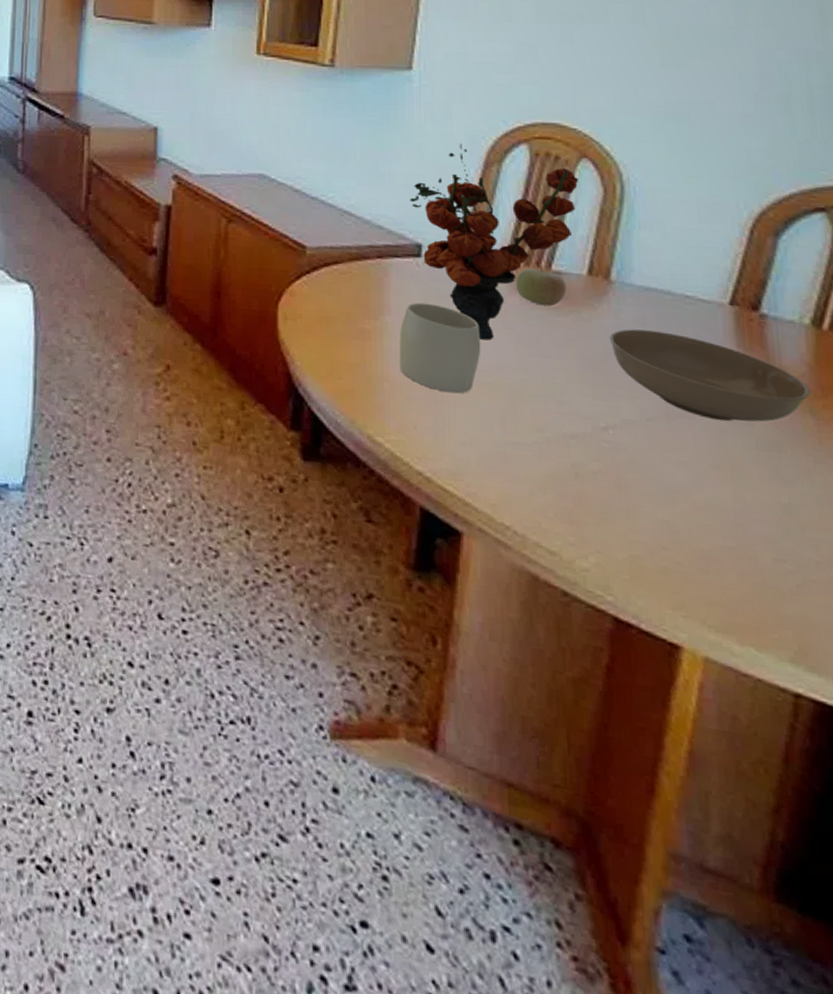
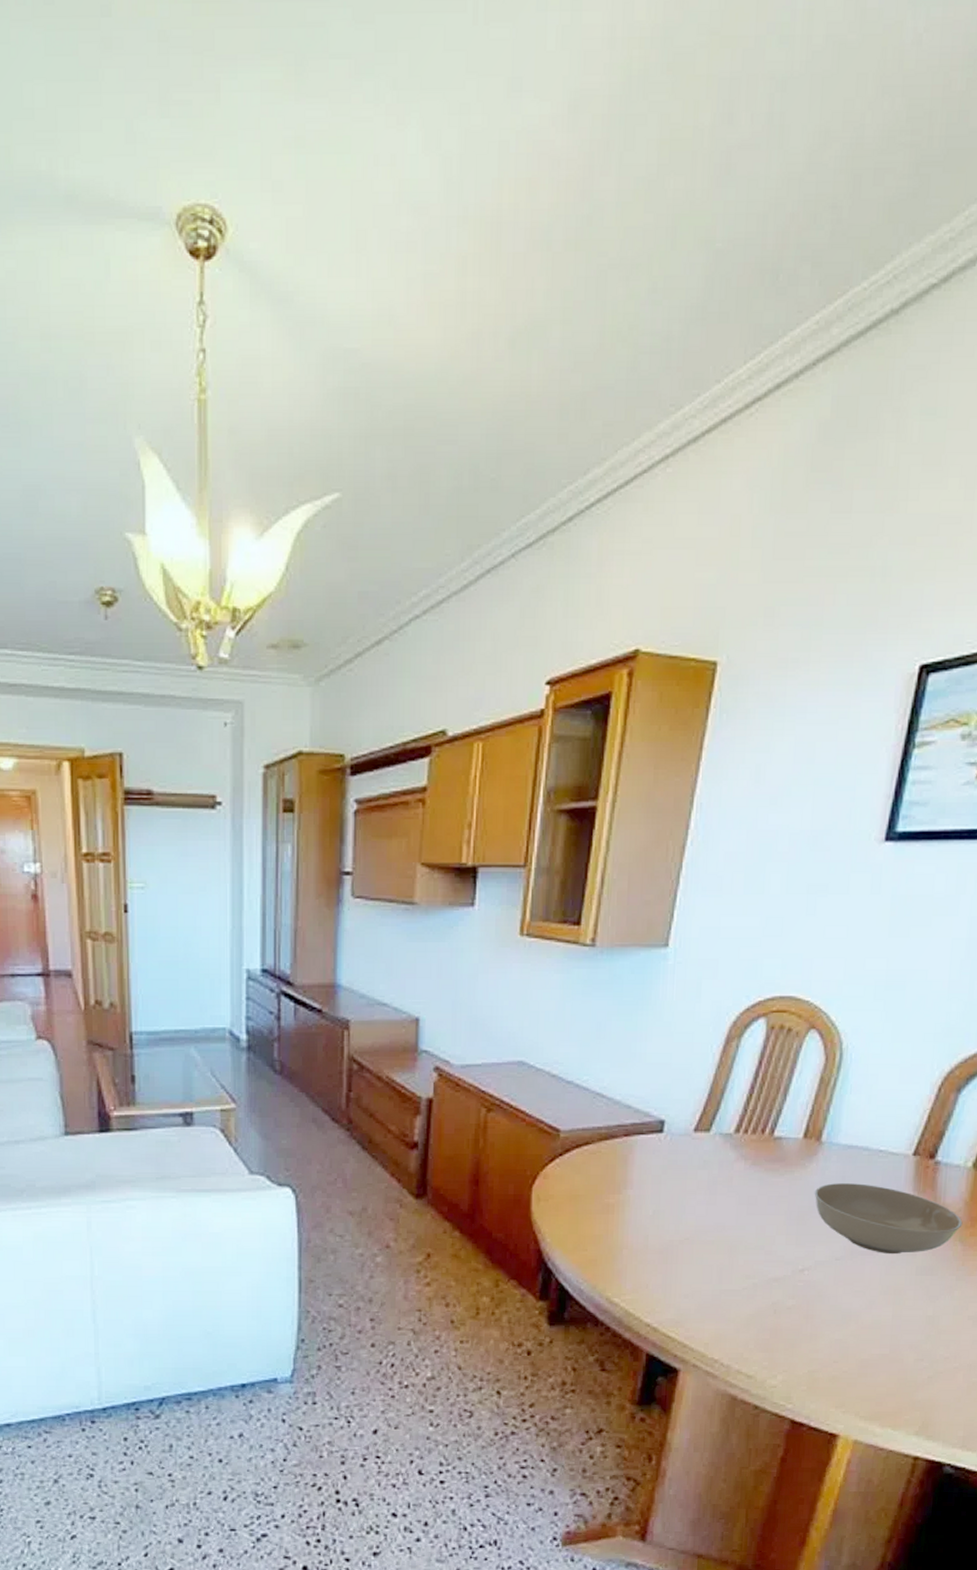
mug: present [399,302,481,394] -> none [637,1175,709,1253]
bouquet: present [410,143,578,341] -> none [657,1020,805,1204]
fruit: present [515,264,567,307] -> none [742,1131,785,1169]

